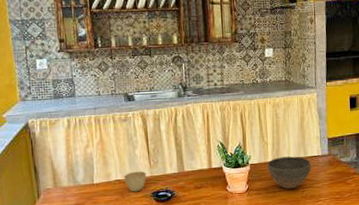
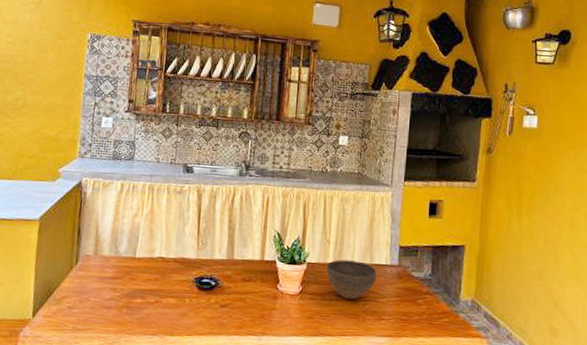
cup: present [123,171,147,192] -> none [167,250,193,274]

